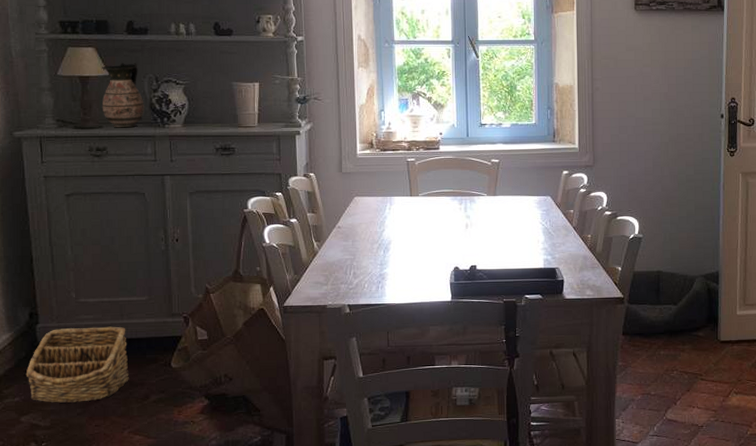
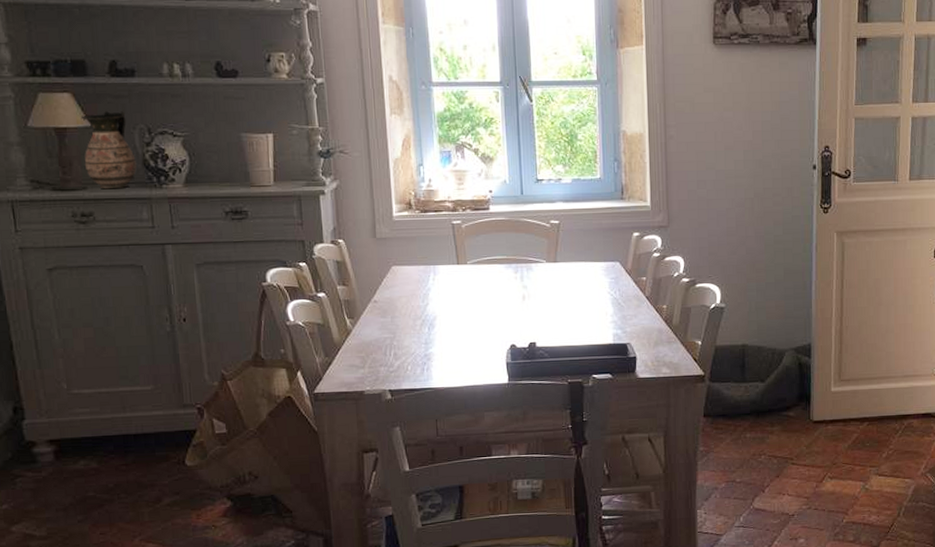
basket: present [25,326,129,403] -> none [13,420,137,510]

